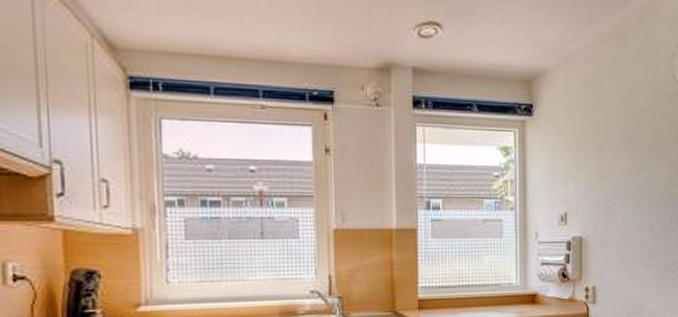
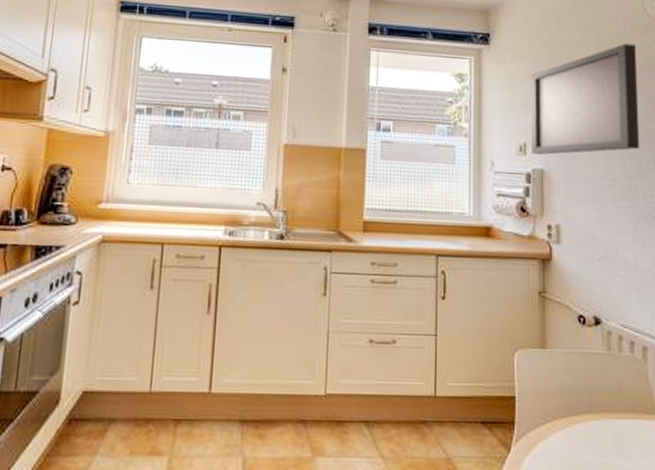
wall art: none [571,110,665,222] -> present [531,43,640,155]

